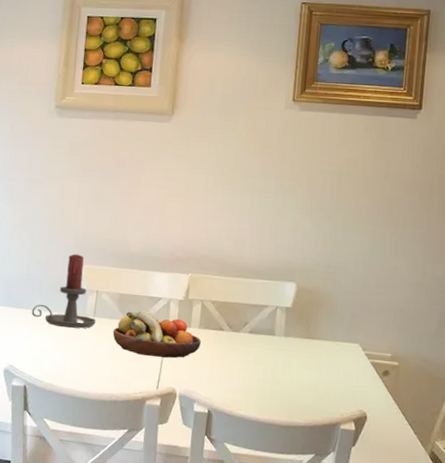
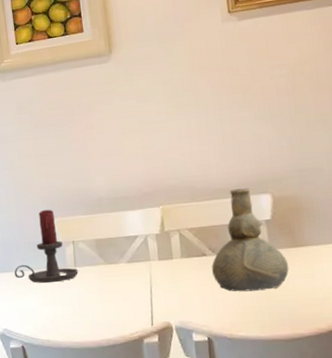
fruit bowl: present [112,310,201,358] -> none [96,251,187,296]
vase: none [225,271,299,375] -> present [212,188,289,292]

